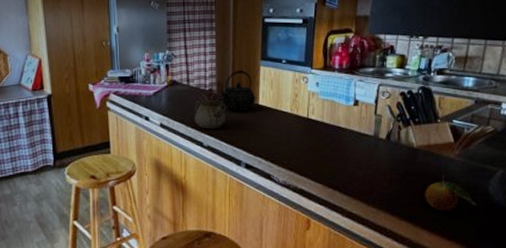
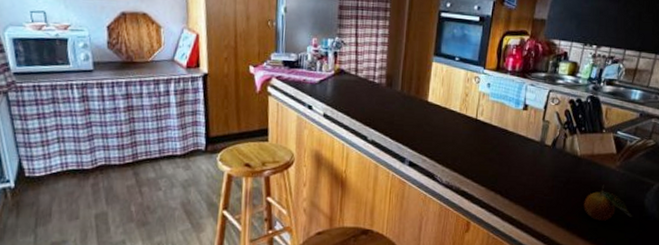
teapot: present [194,87,226,129] -> none [359,80,394,124]
kettle: present [220,70,256,111] -> none [389,64,426,107]

